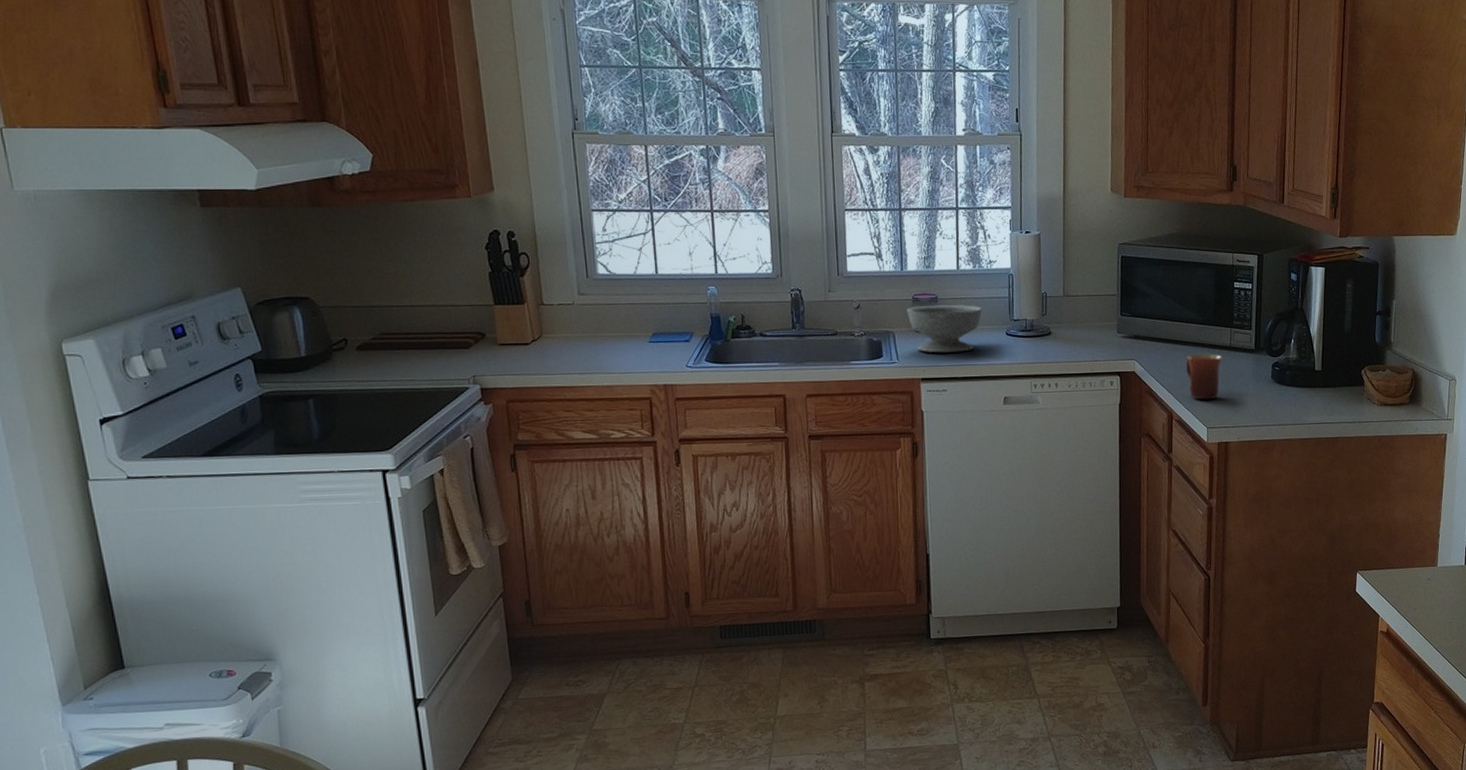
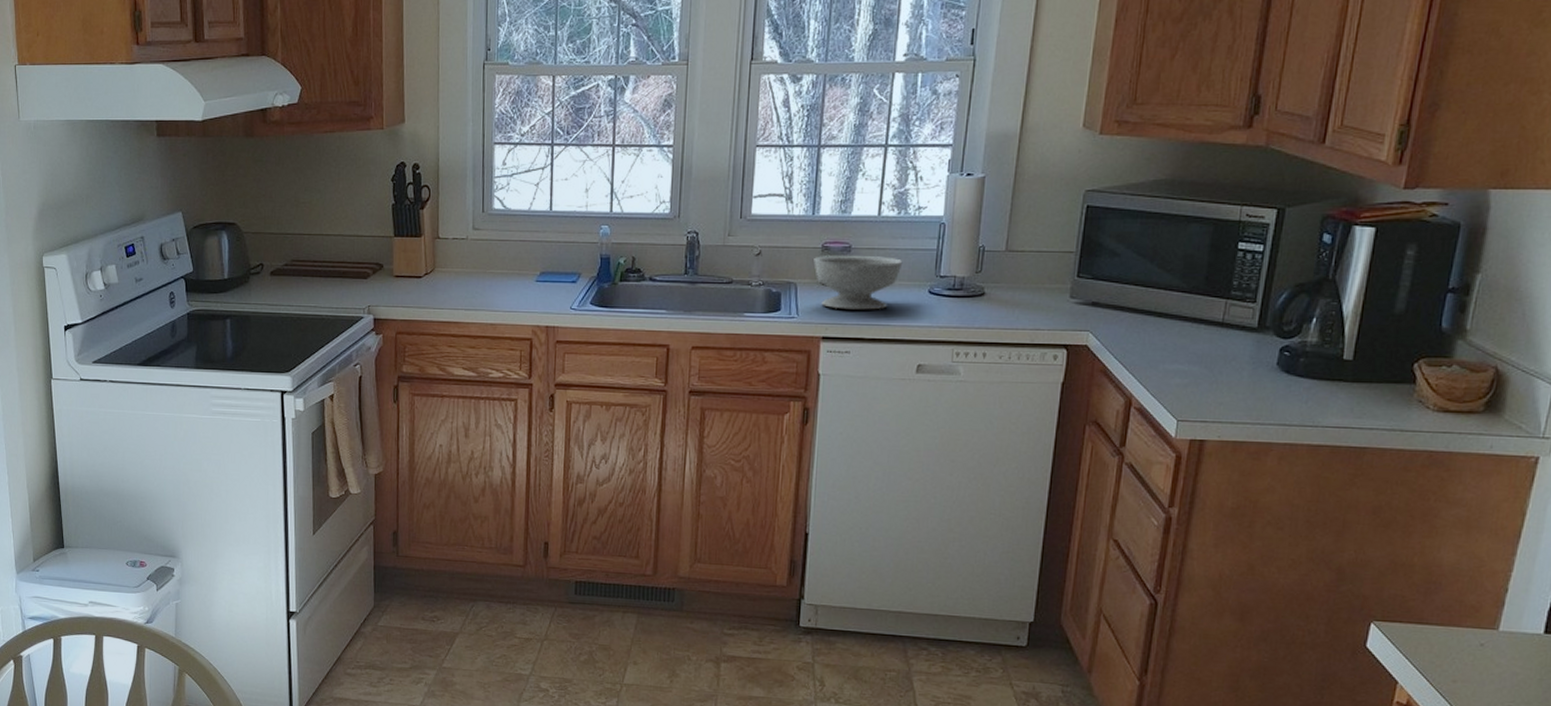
mug: present [1186,354,1222,400] -> none [1157,329,1210,387]

